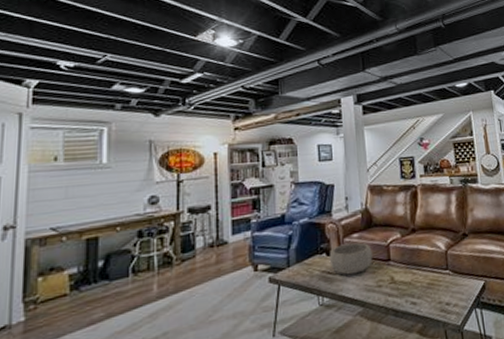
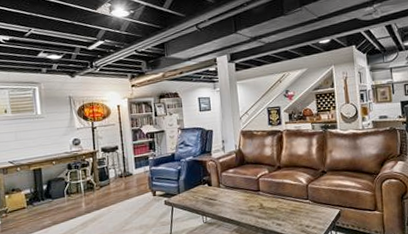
decorative bowl: present [329,242,373,275] -> none [210,176,245,201]

